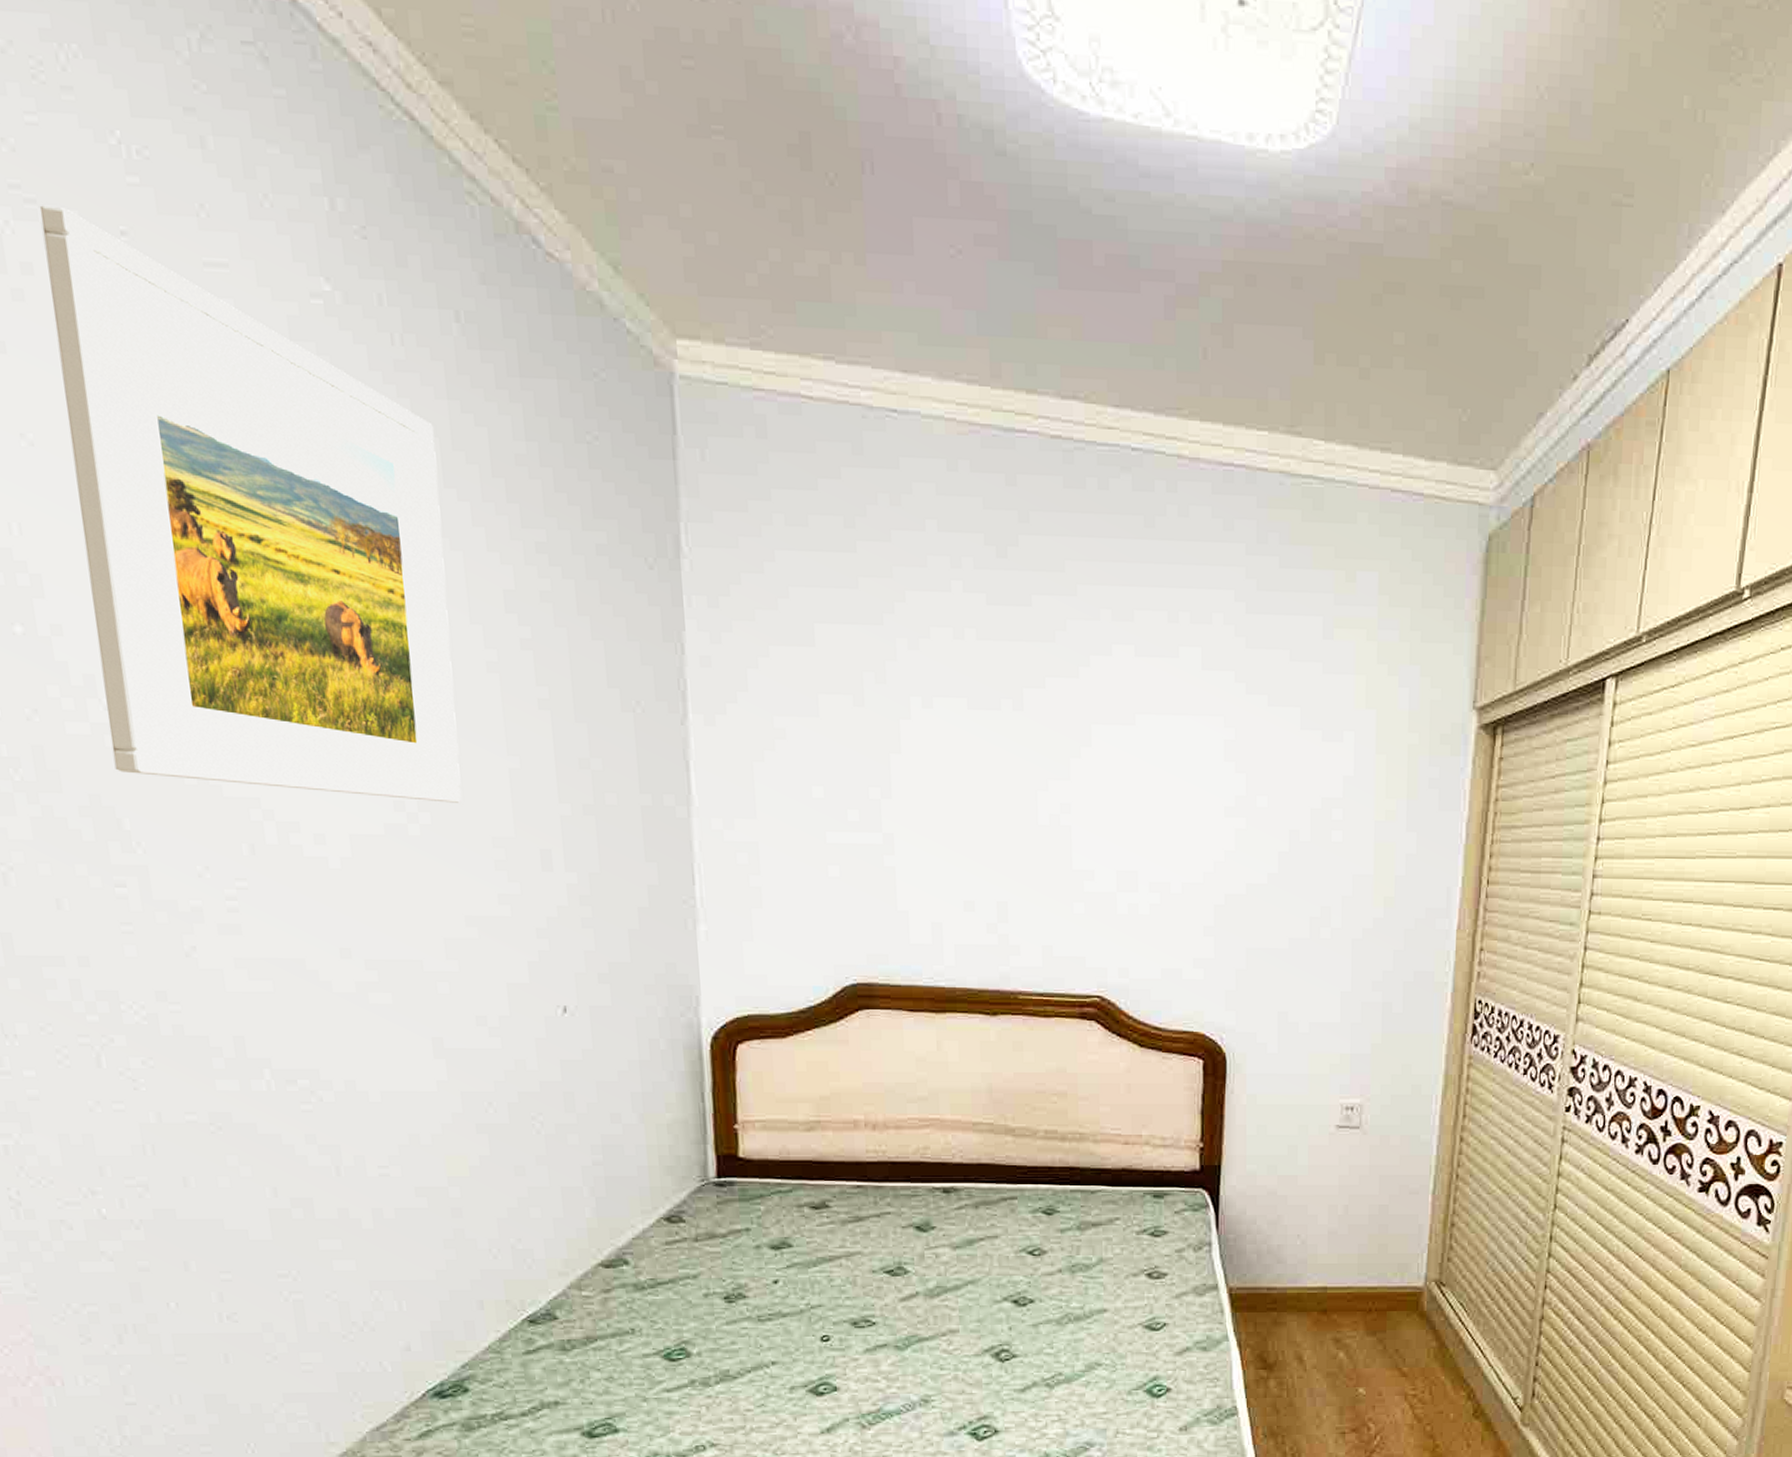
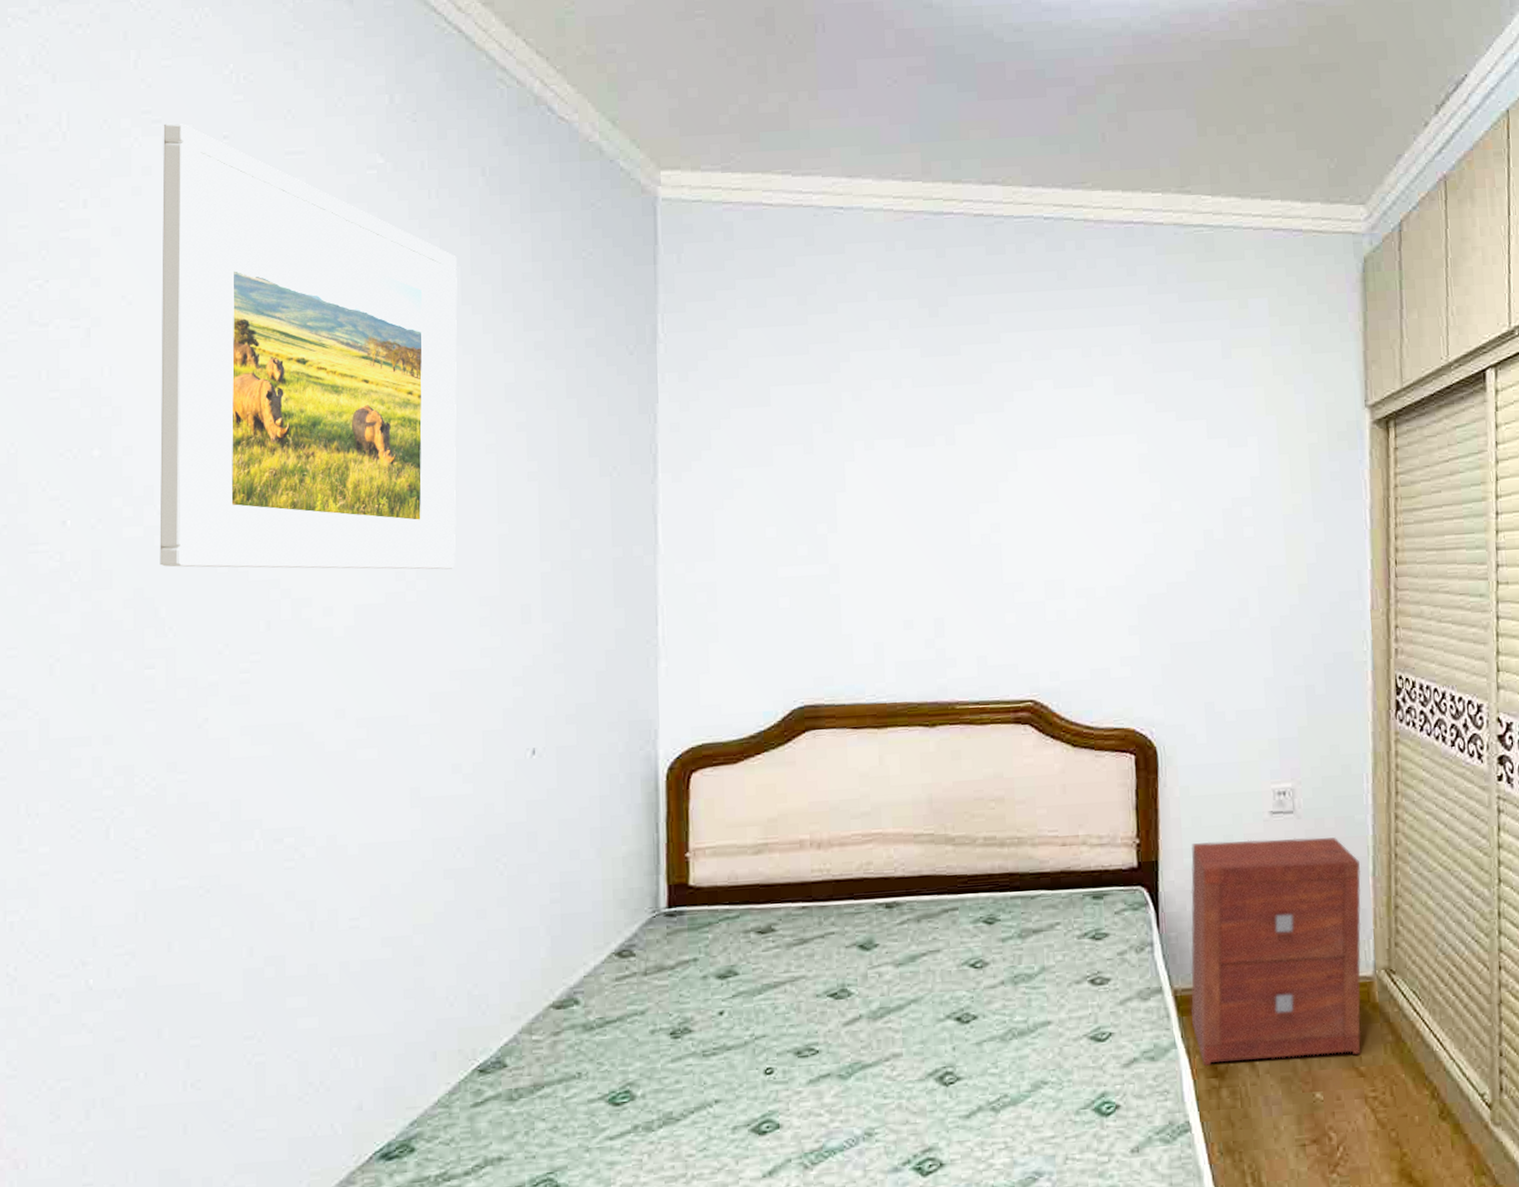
nightstand: none [1244,1150,1421,1358] -> present [1191,837,1361,1066]

